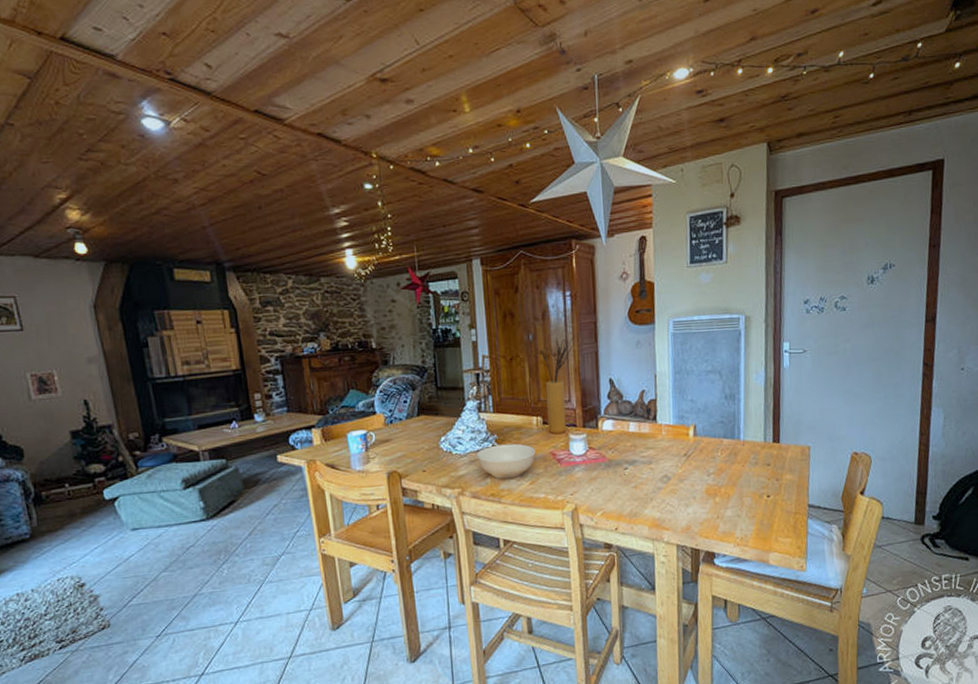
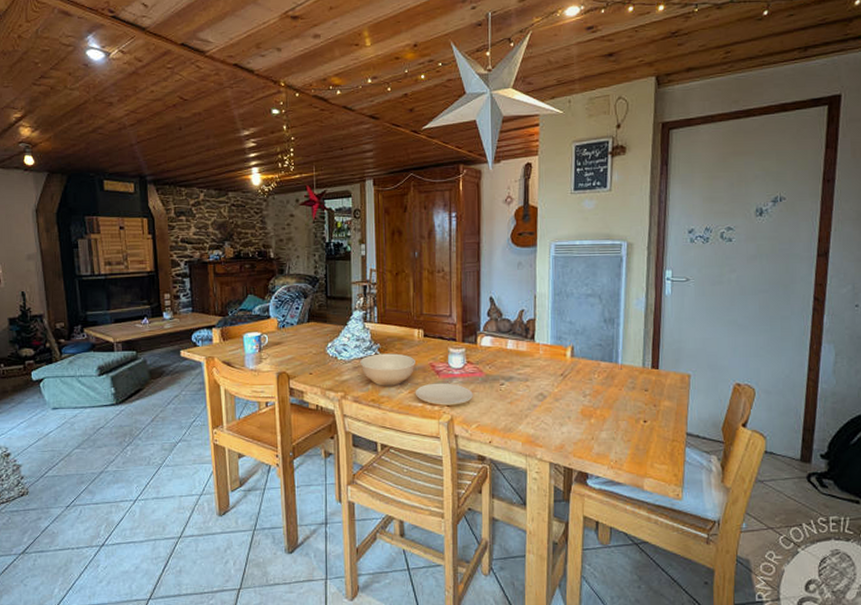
plate: none [536,471,597,495] -> present [415,383,473,406]
vase: present [540,336,574,435] -> none [424,255,457,348]

